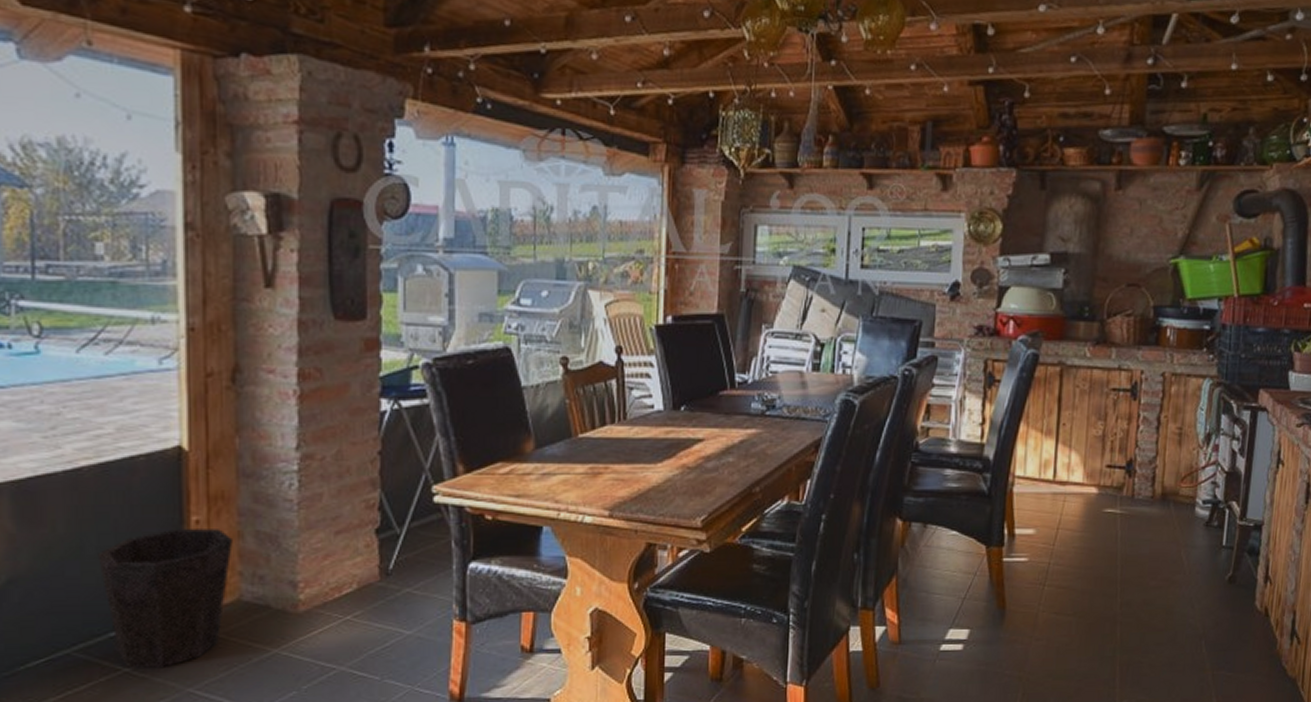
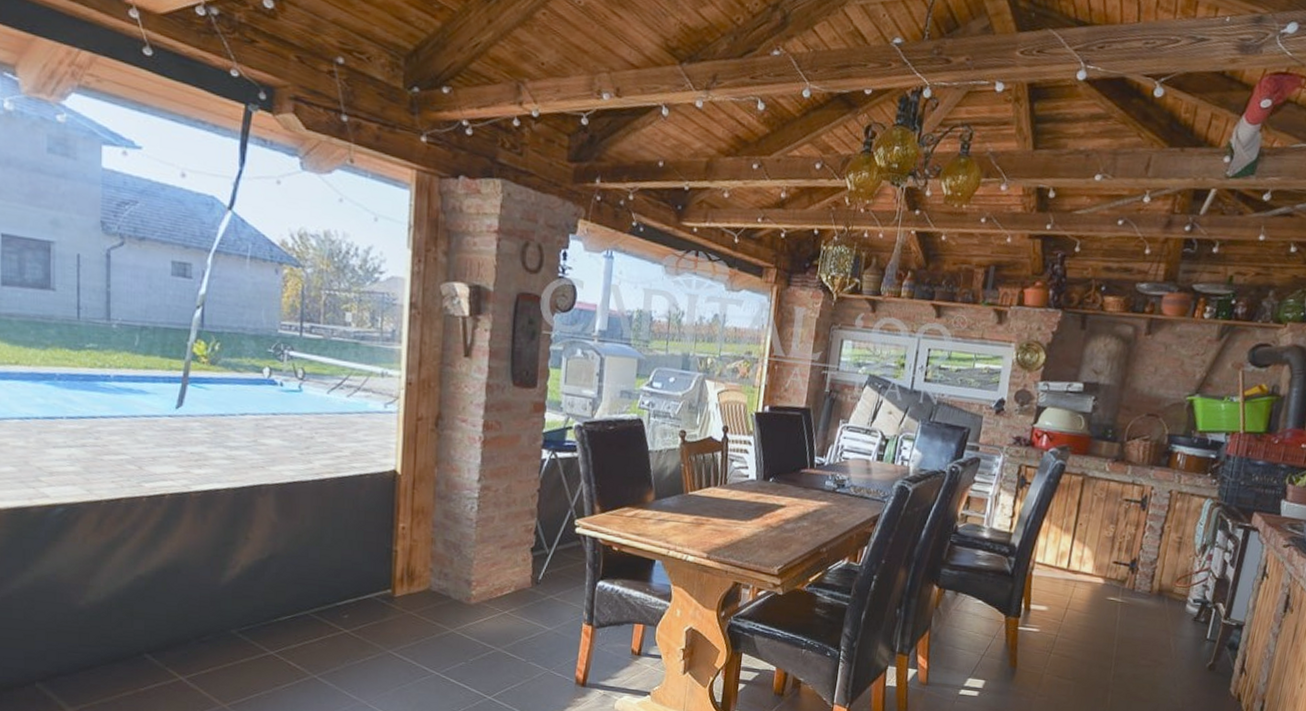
waste bin: present [97,528,233,669] -> none [332,531,427,634]

